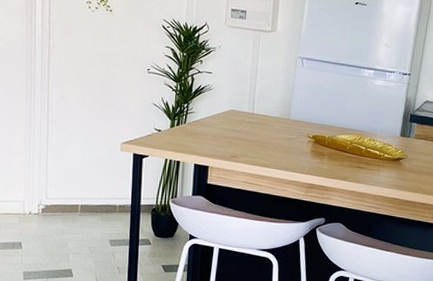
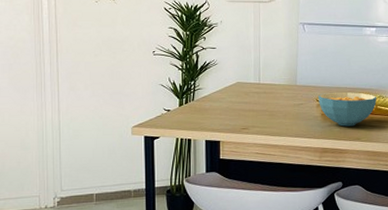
cereal bowl: none [310,130,368,166] -> present [318,92,377,127]

